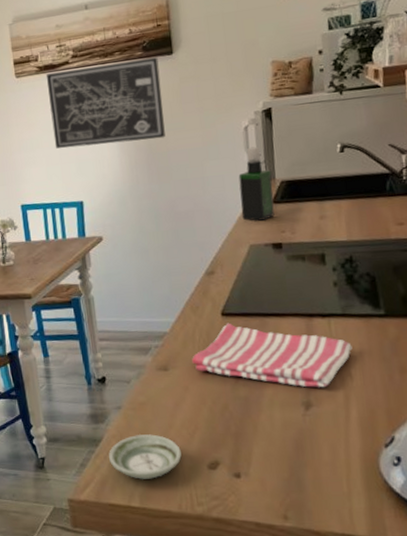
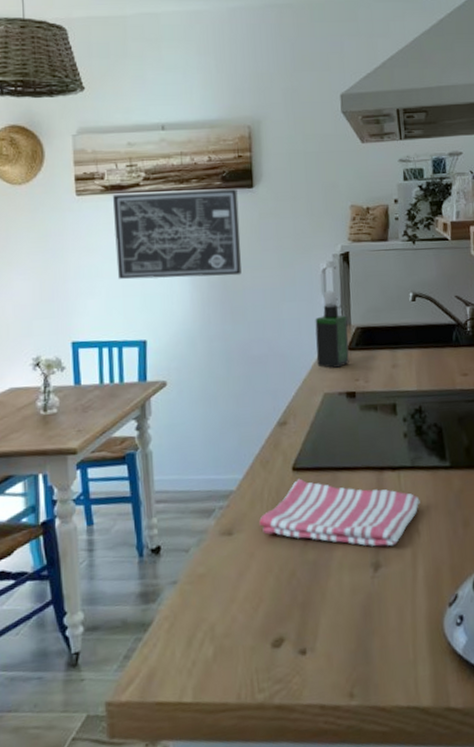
saucer: present [109,434,182,479] -> none [159,611,243,668]

